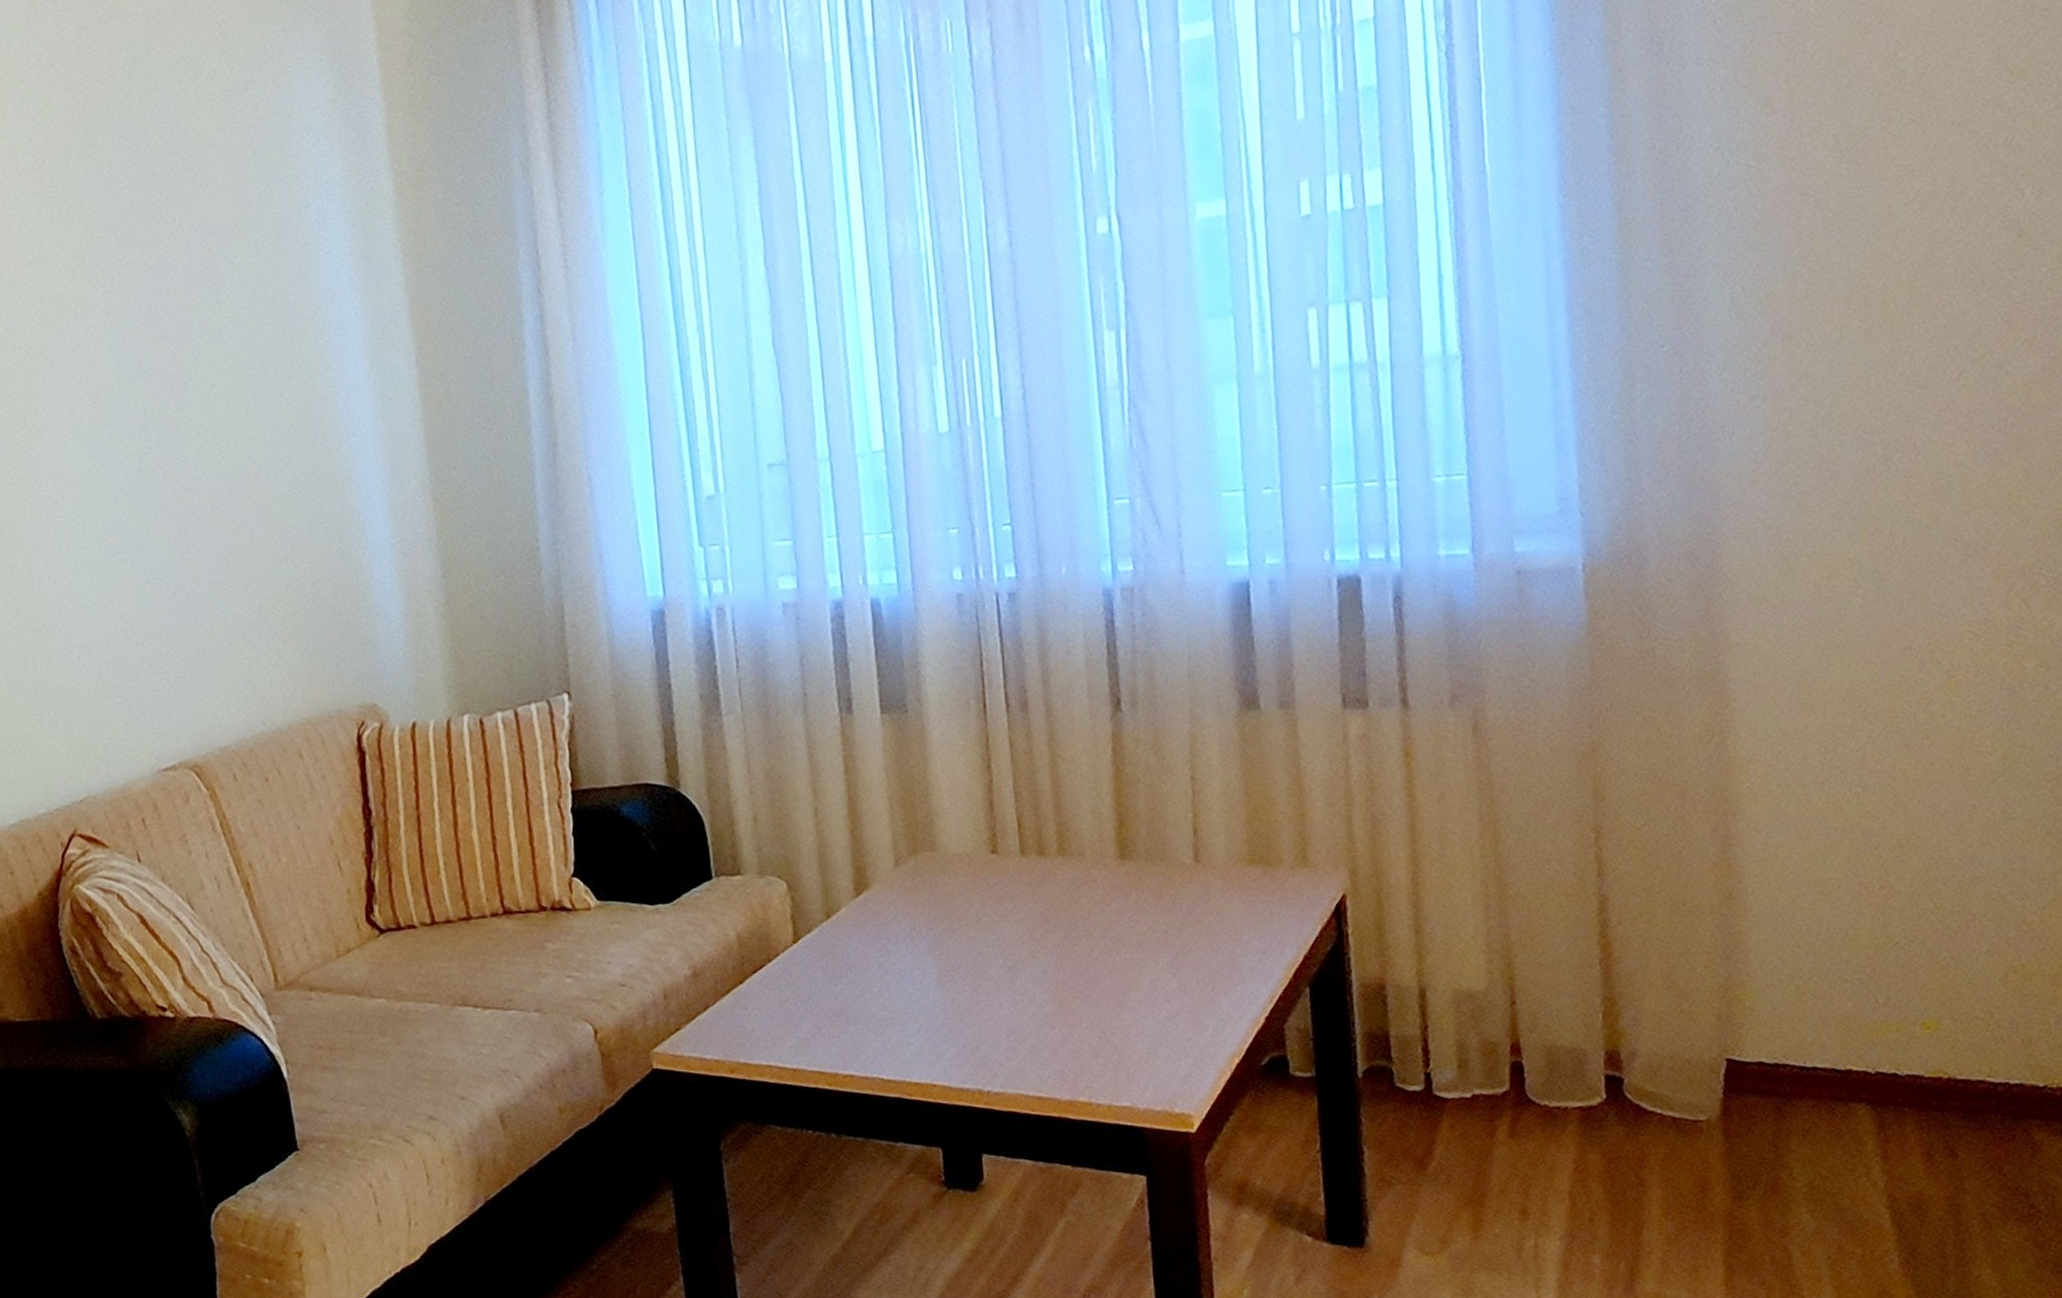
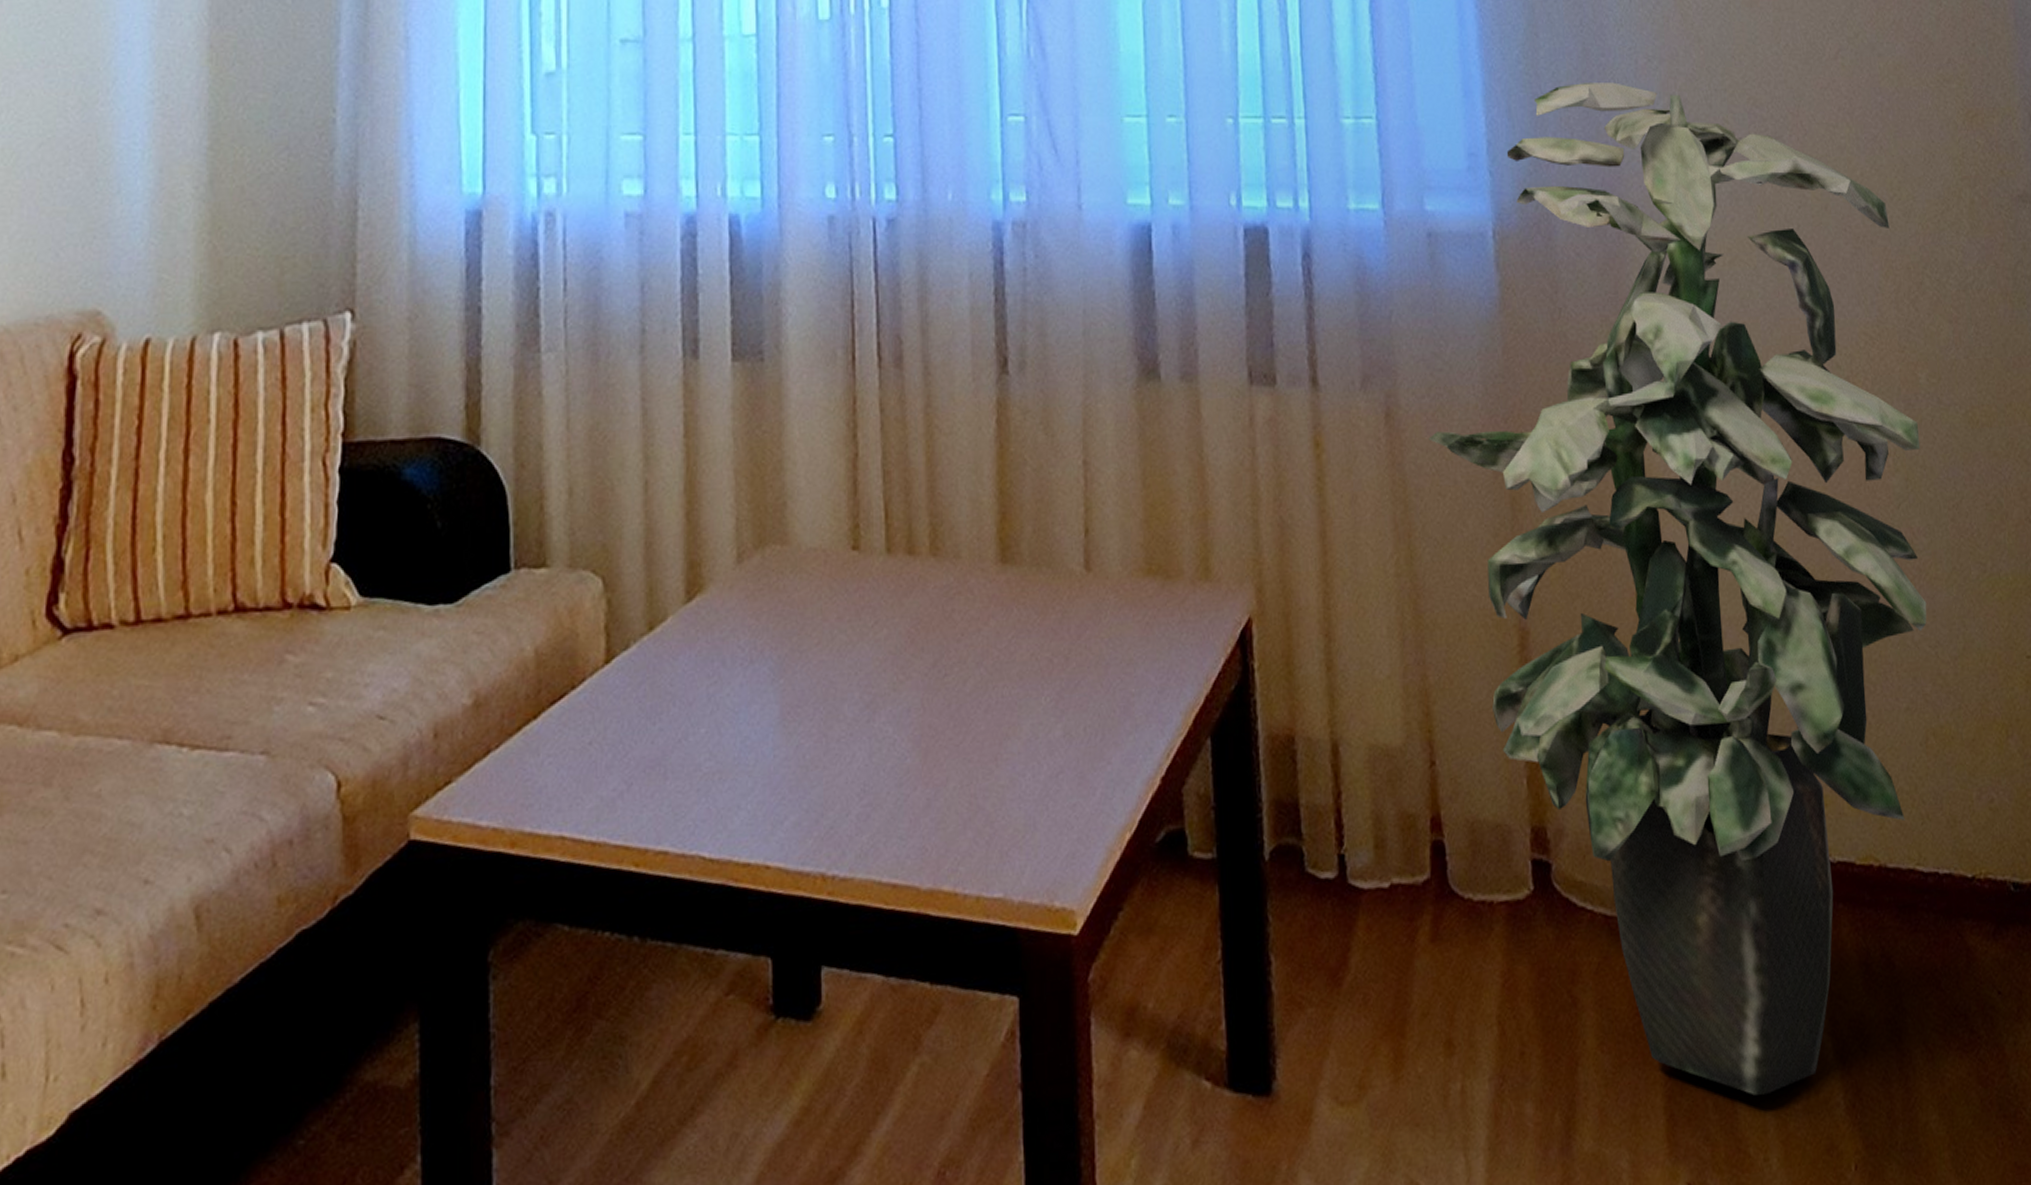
indoor plant: none [1514,423,2022,1253] -> present [1428,82,1927,1096]

